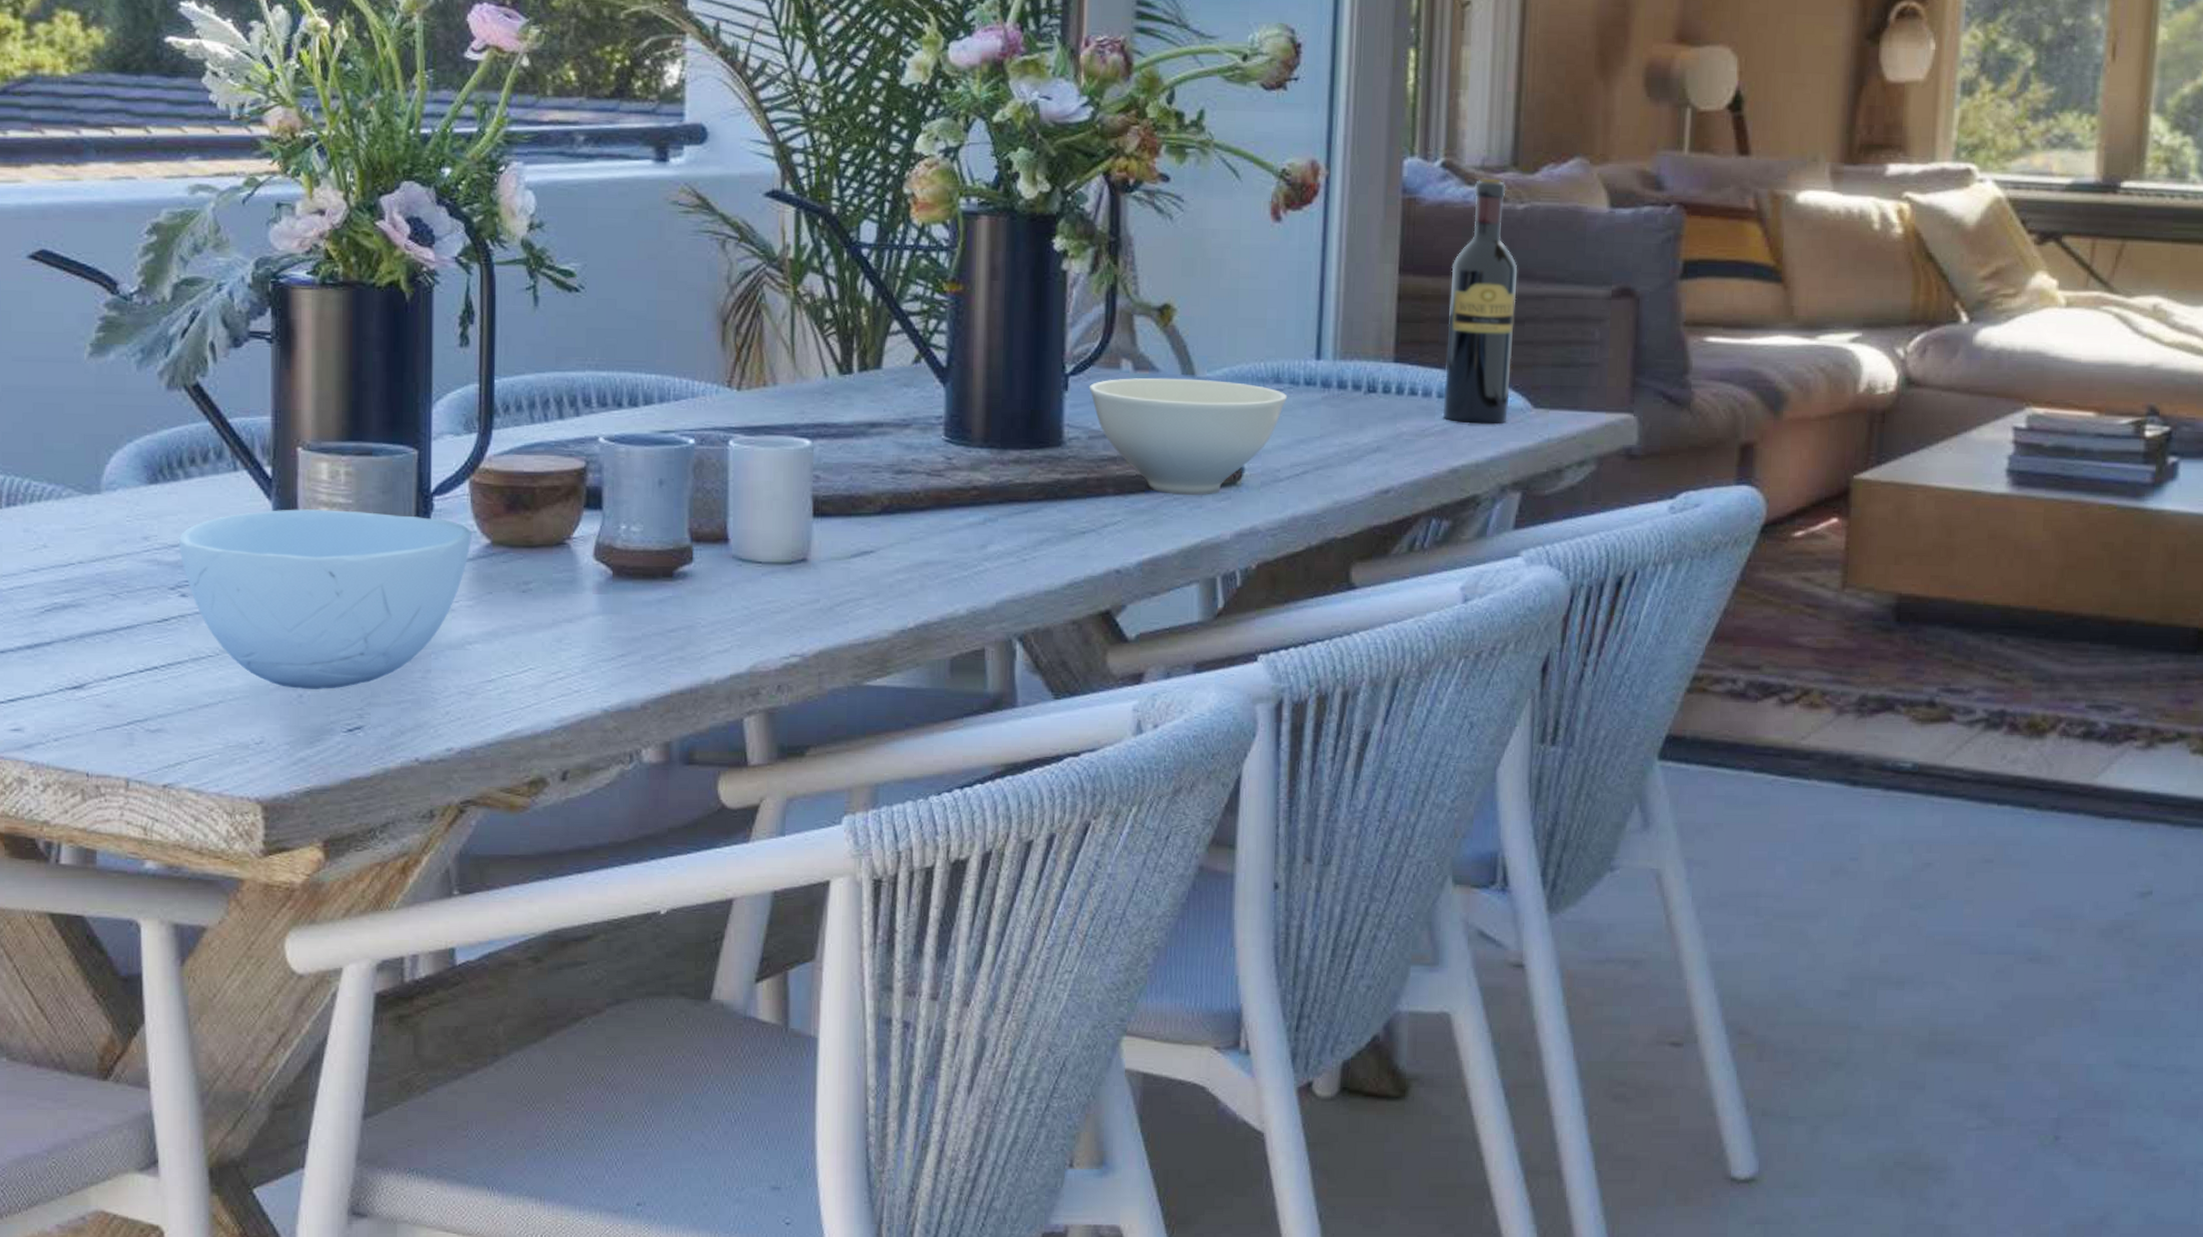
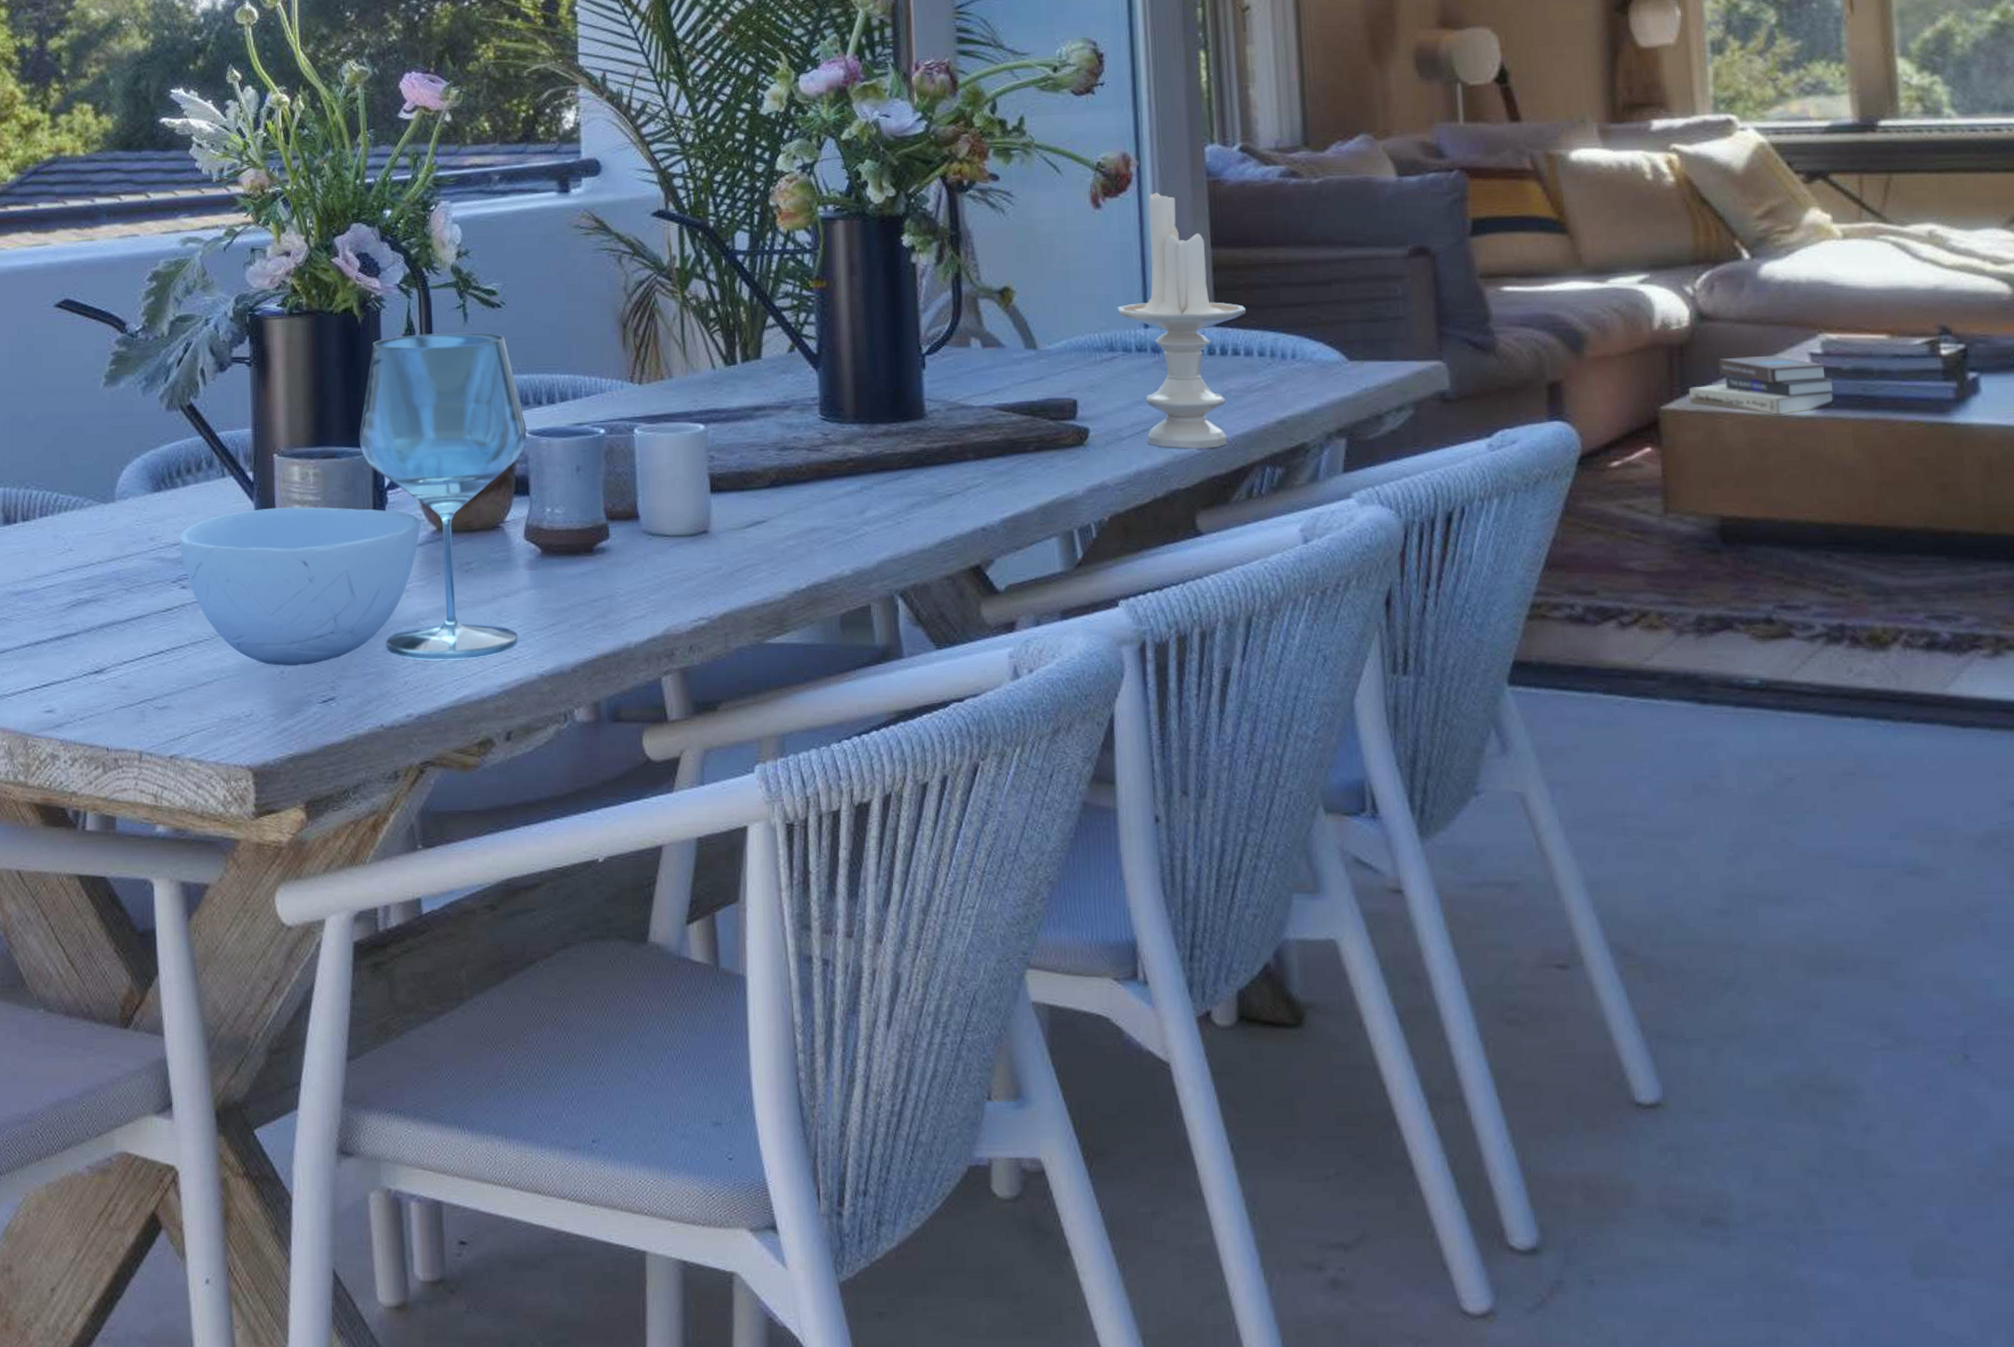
wine glass: none [401,317,603,690] -> present [359,332,527,661]
bowl: present [1089,377,1288,495] -> none [943,352,1122,456]
candle: none [1288,207,1430,496] -> present [1117,192,1247,449]
wine bottle: present [1443,178,1518,425] -> none [1258,158,1326,378]
books: none [1884,427,2034,491] -> present [1688,355,1836,415]

